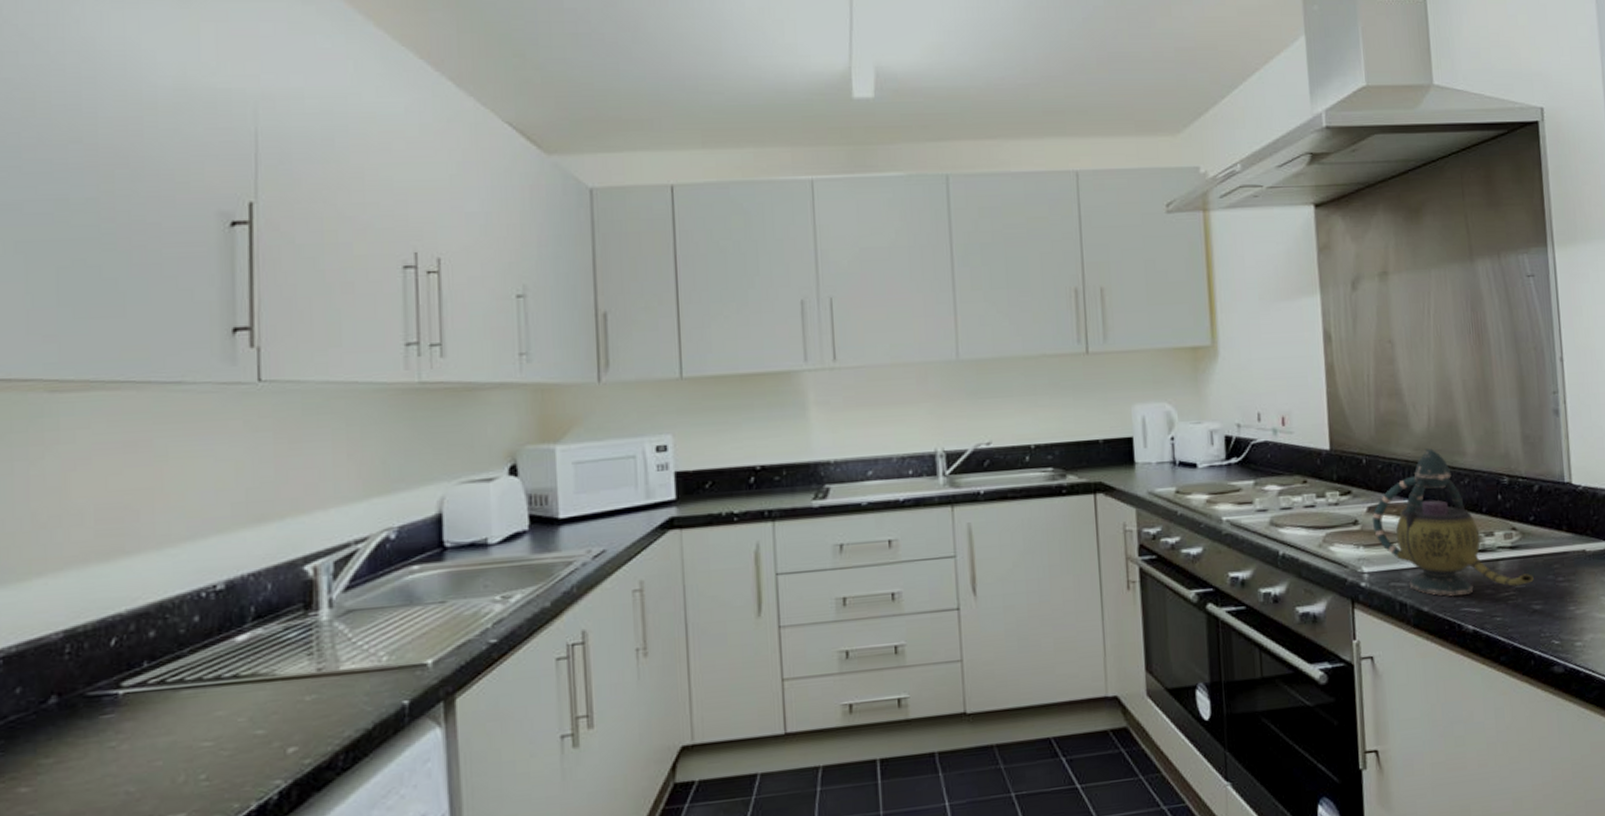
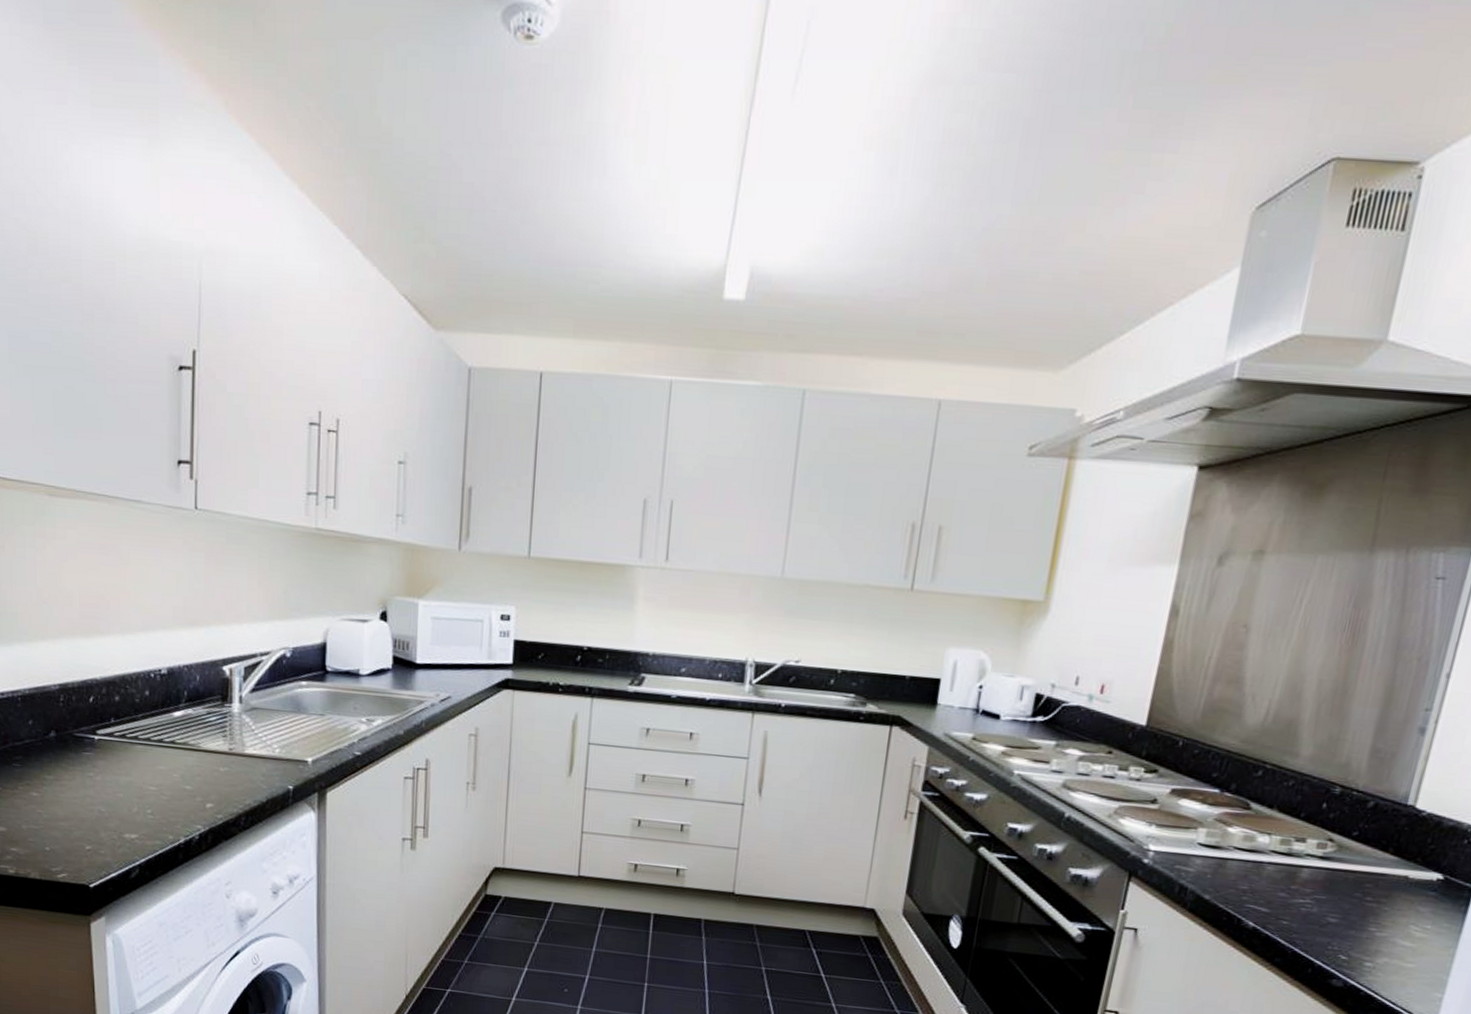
teapot: present [1372,448,1534,596] -> none [1172,743,1338,897]

